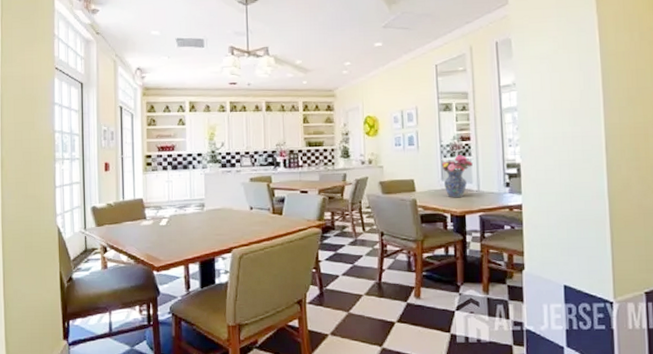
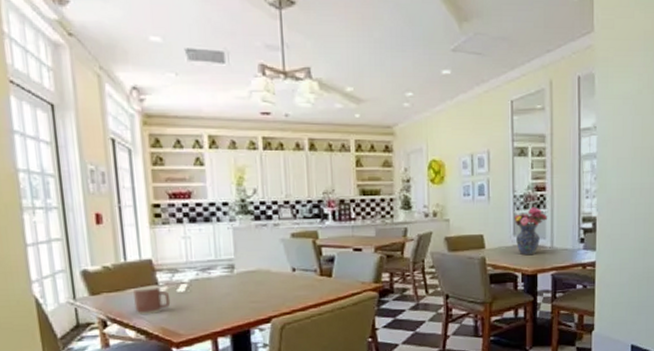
mug: none [128,219,155,242] -> present [133,285,171,314]

